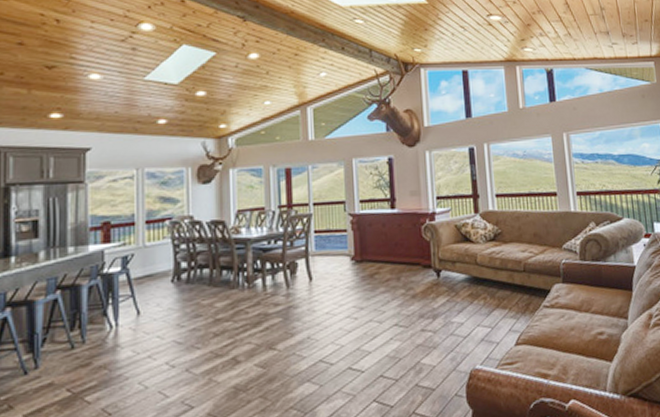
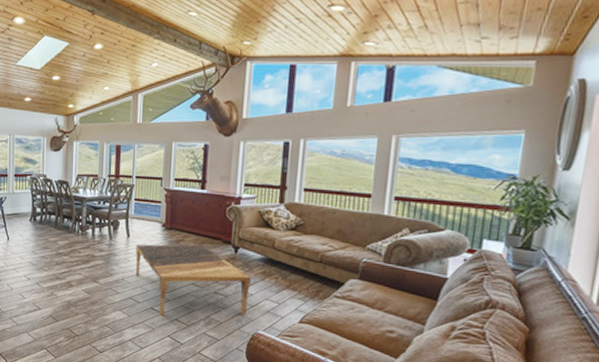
coffee table: none [320,274,460,376] -> present [135,244,251,317]

